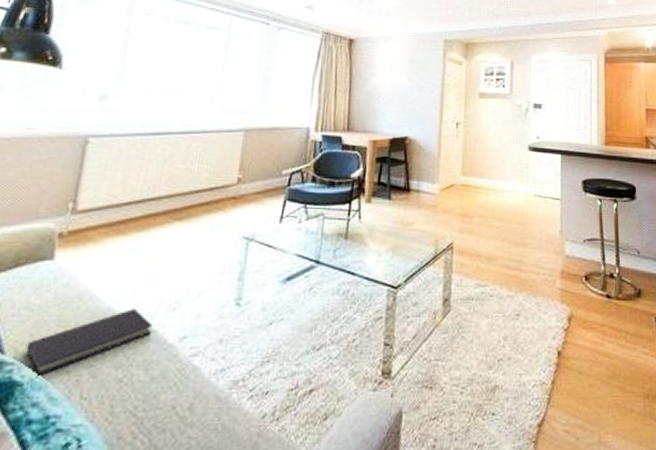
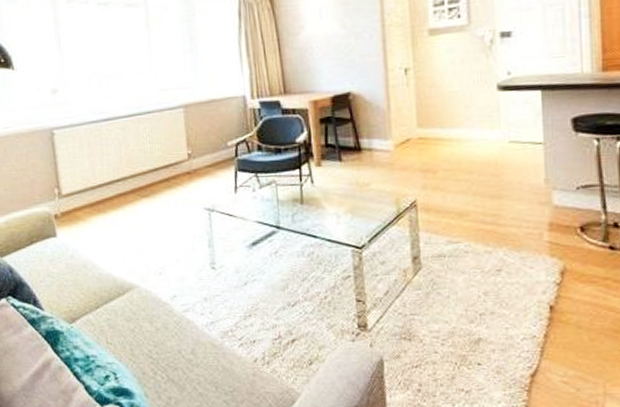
diary: present [26,309,152,375] -> none [57,274,148,326]

